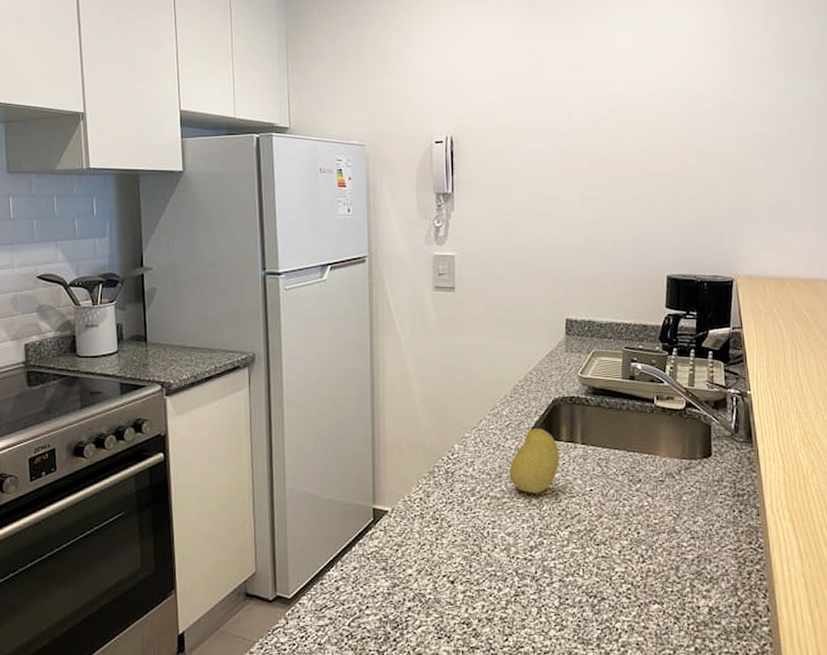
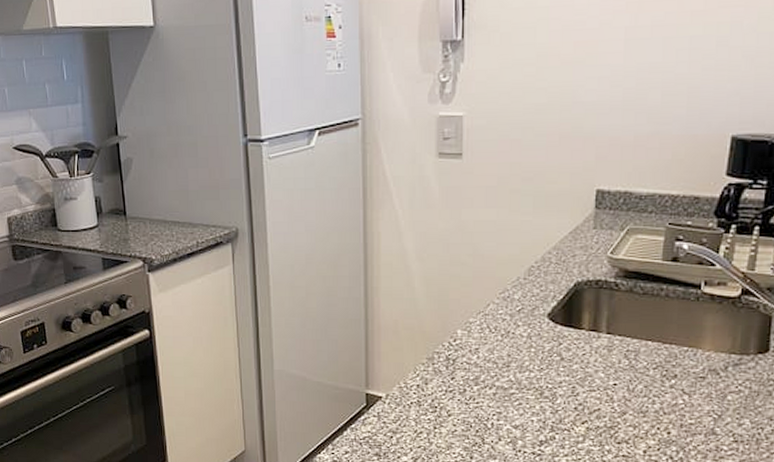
fruit: present [509,427,559,494] -> none [519,314,579,386]

